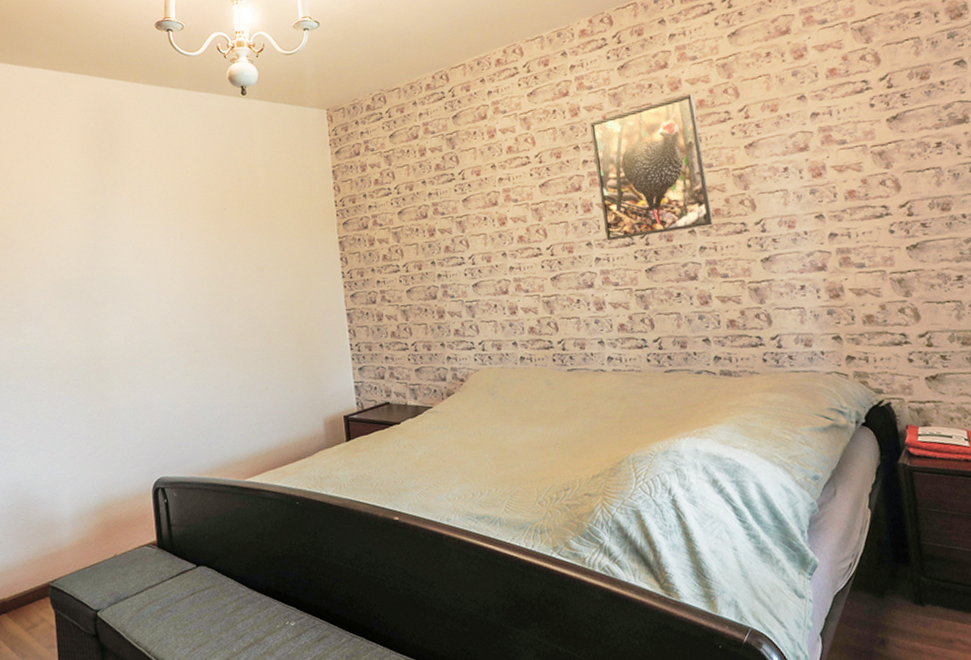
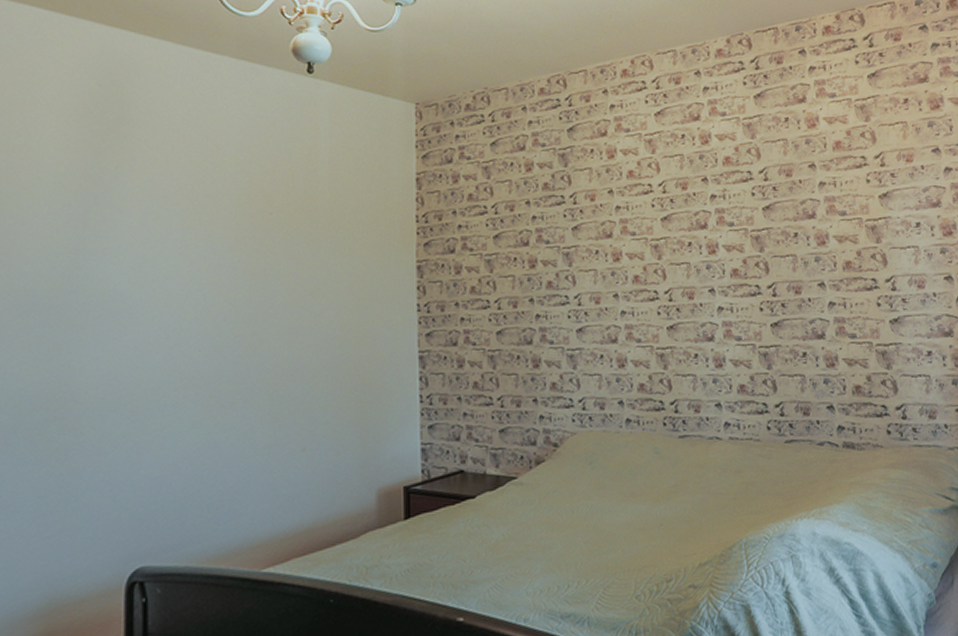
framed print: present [590,94,713,241] -> none [721,134,844,289]

